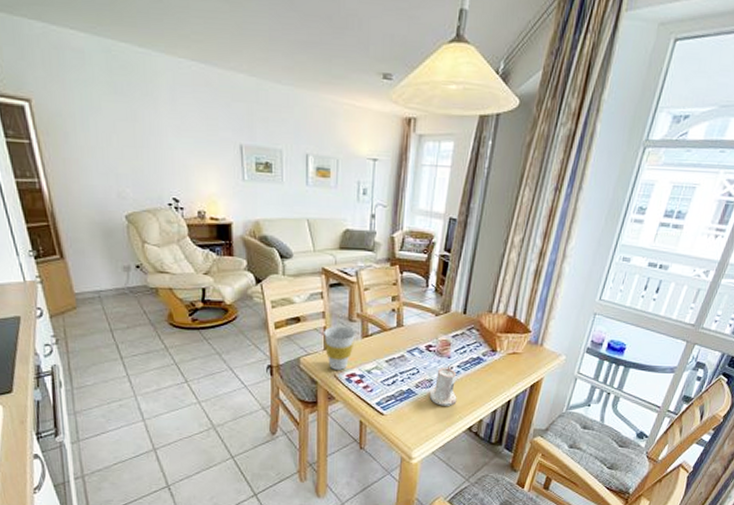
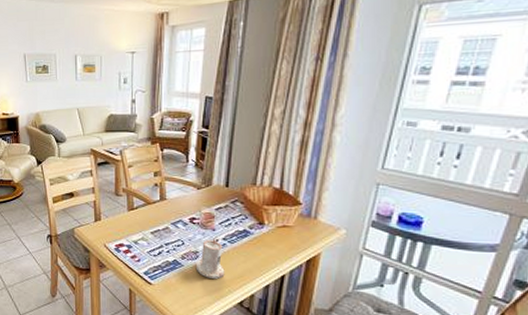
cup: present [324,326,356,370] -> none [94,200,123,240]

